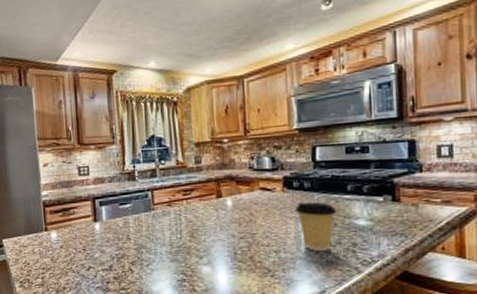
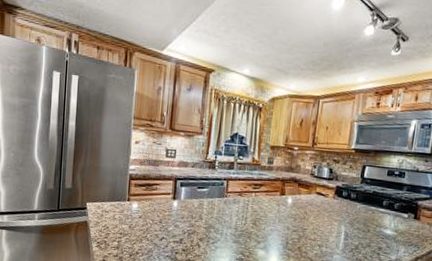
coffee cup: present [295,202,338,252] -> none [340,208,372,251]

